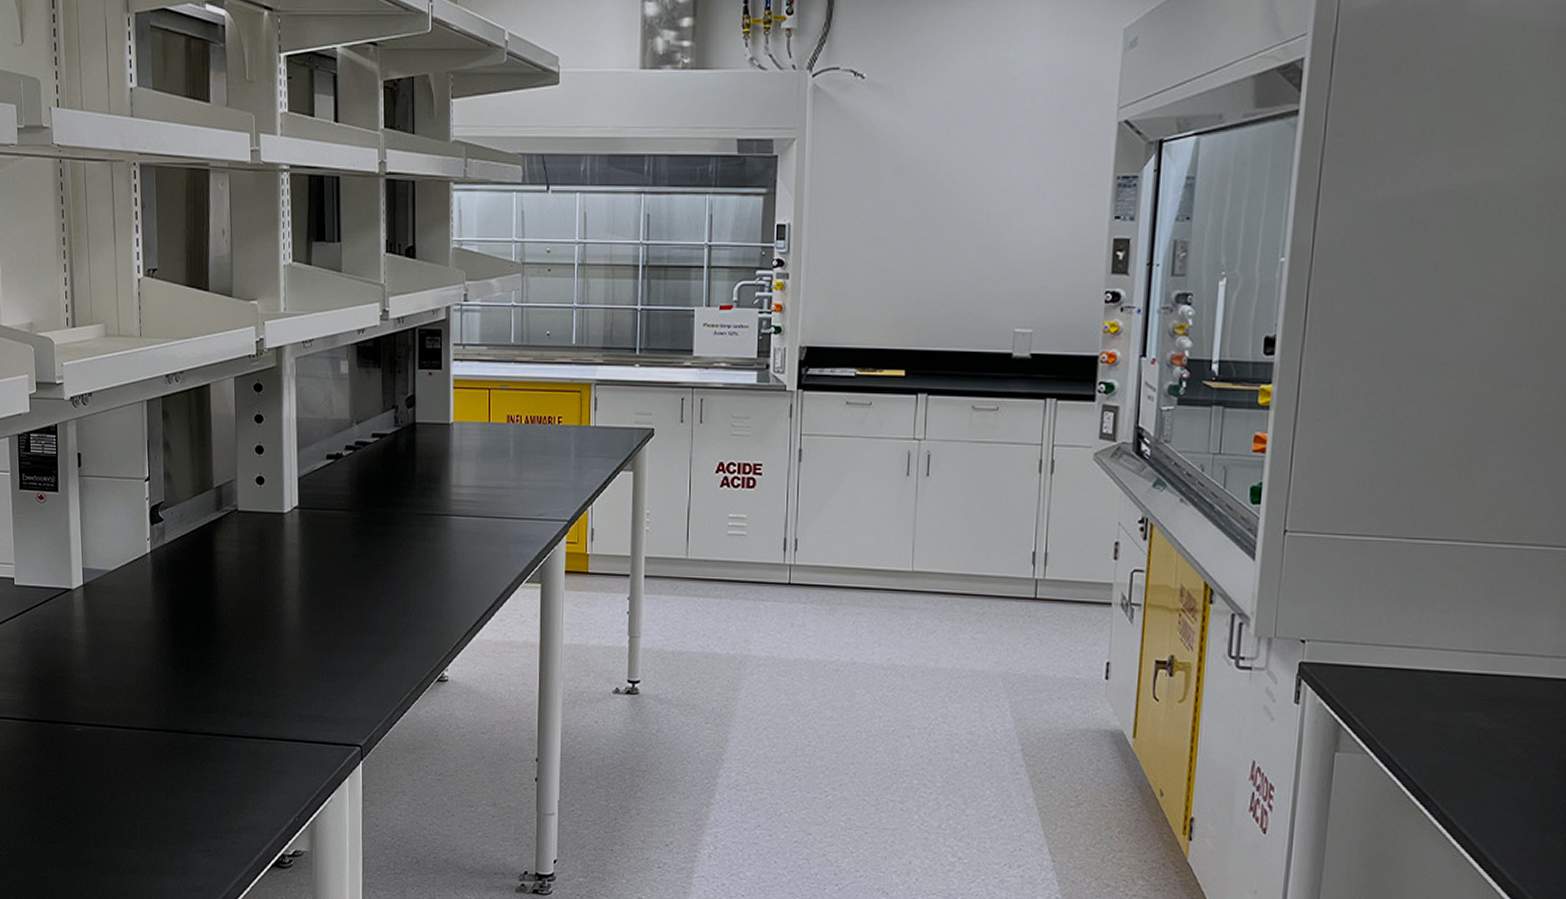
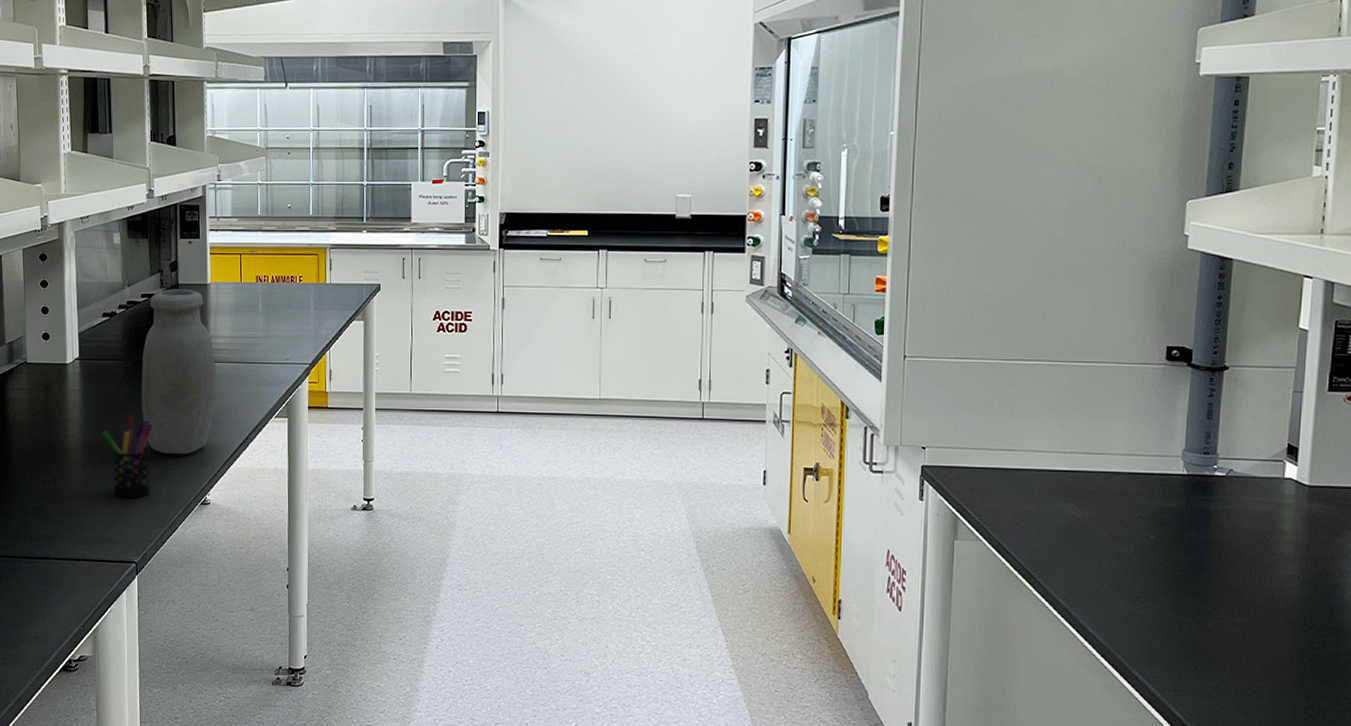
pen holder: none [323,575,383,672] -> present [102,415,153,498]
jar: none [370,428,457,623] -> present [141,289,216,455]

